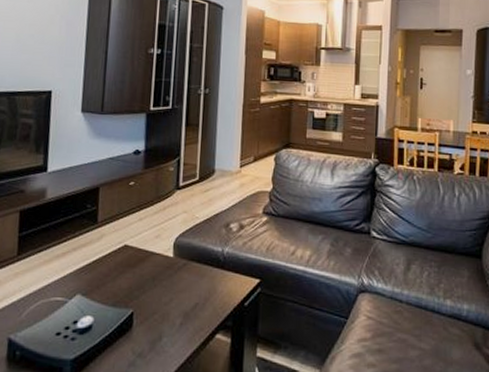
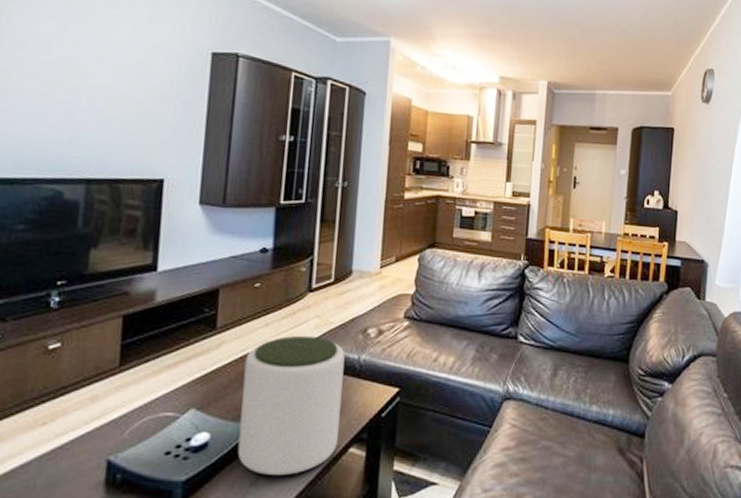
plant pot: none [117,229,210,357] -> present [237,335,345,475]

